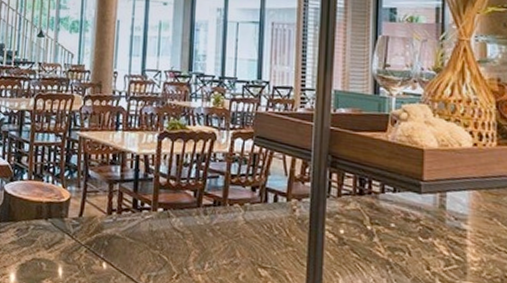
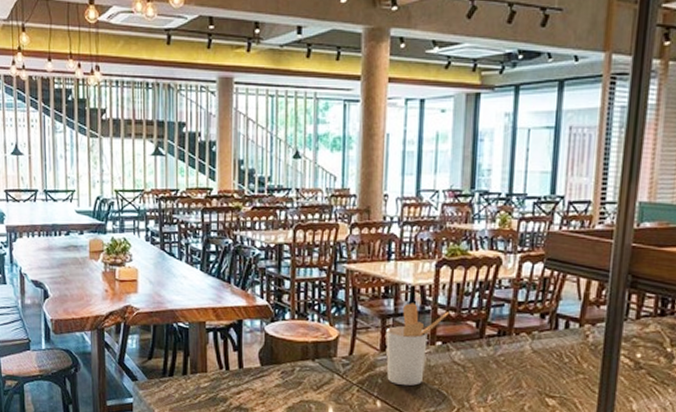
utensil holder: none [112,170,170,250] -> present [386,303,450,386]

